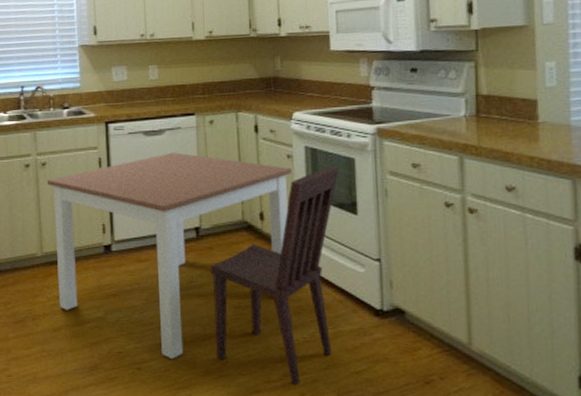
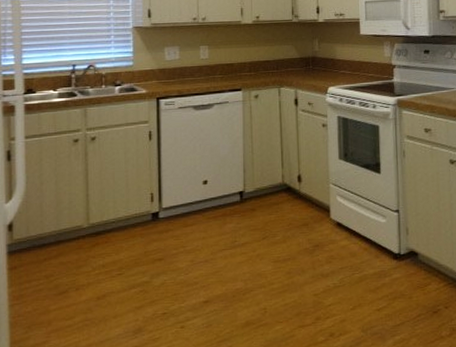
dining table: present [47,152,293,360] -> none [97,124,327,315]
dining chair: present [210,165,339,385] -> none [252,132,366,327]

